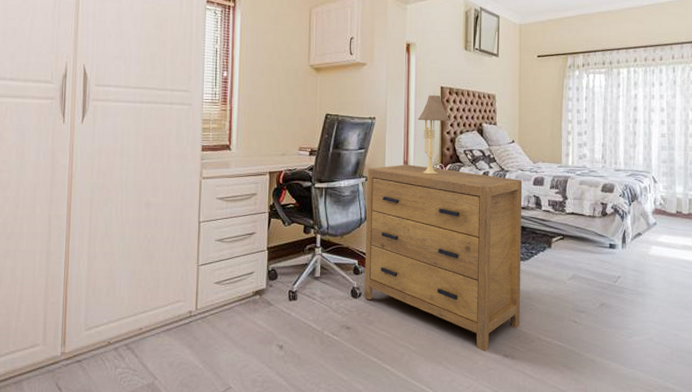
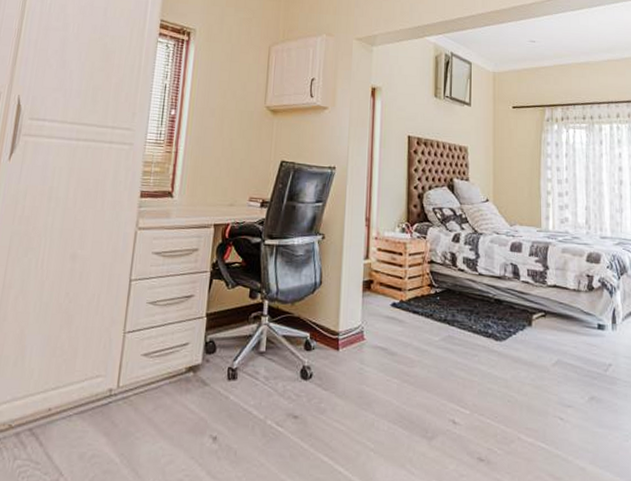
dresser: present [364,164,523,352] -> none [315,221,498,454]
table lamp: present [418,91,450,175] -> none [382,140,418,235]

